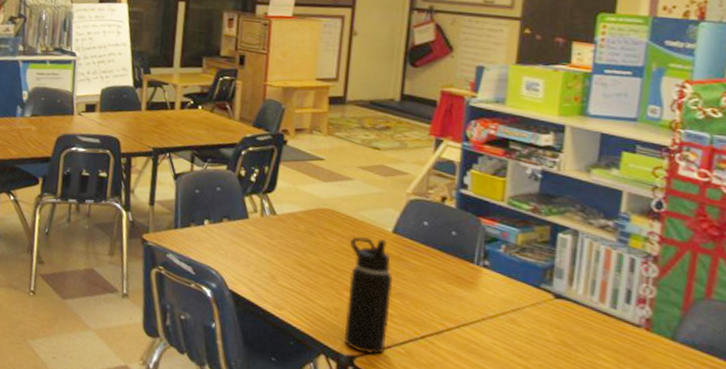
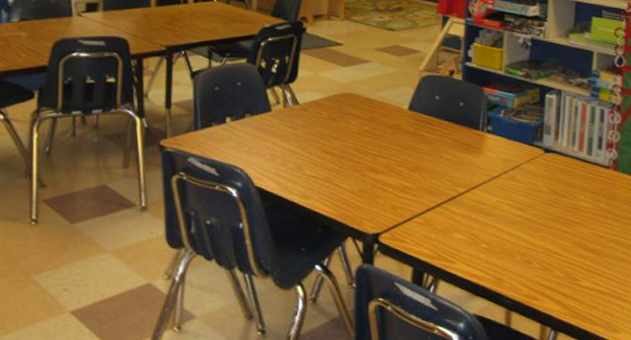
water bottle: present [343,236,393,354] -> none [368,117,411,229]

